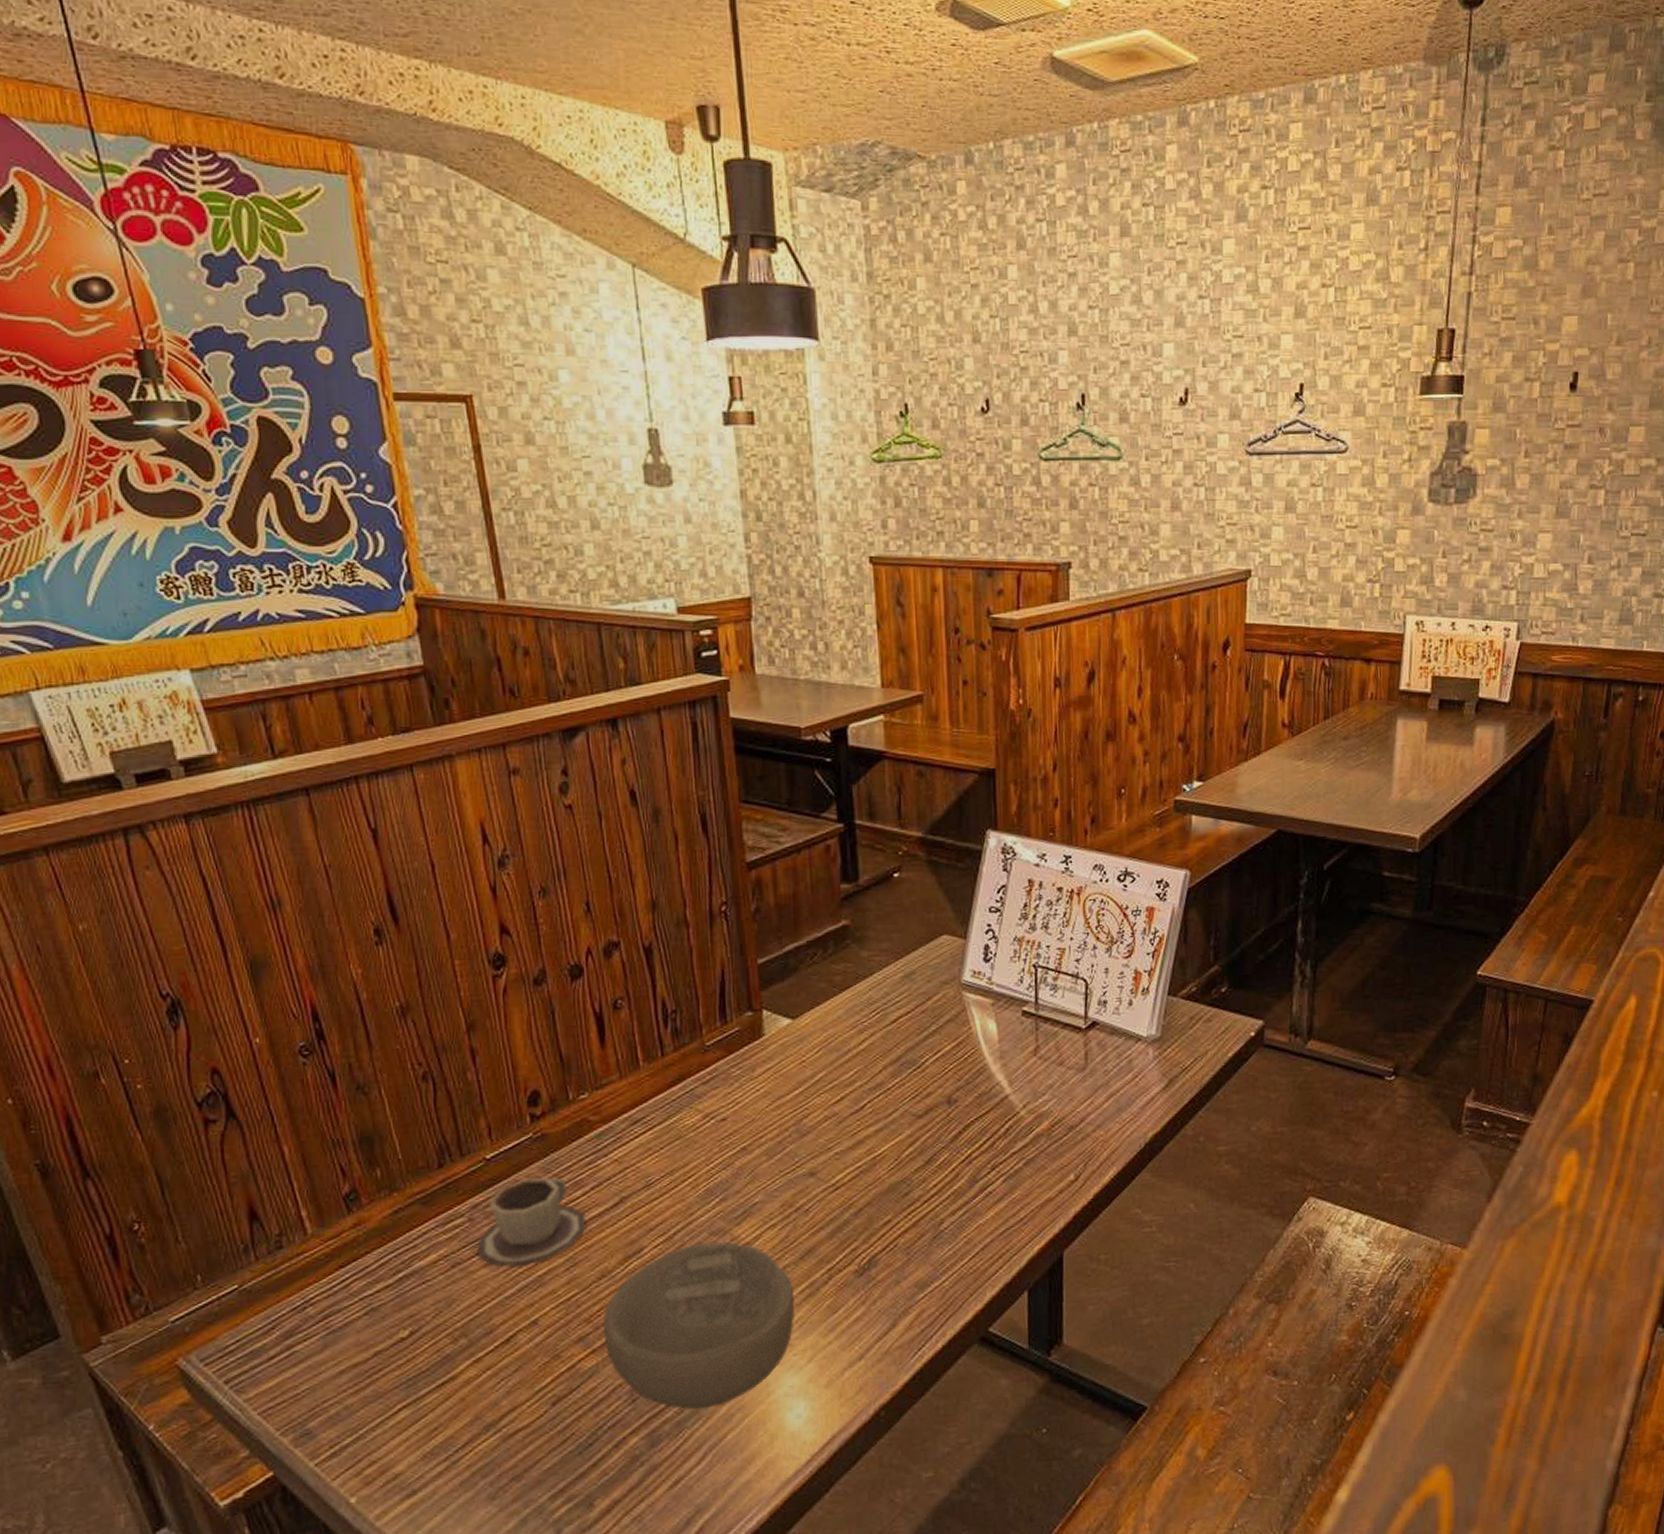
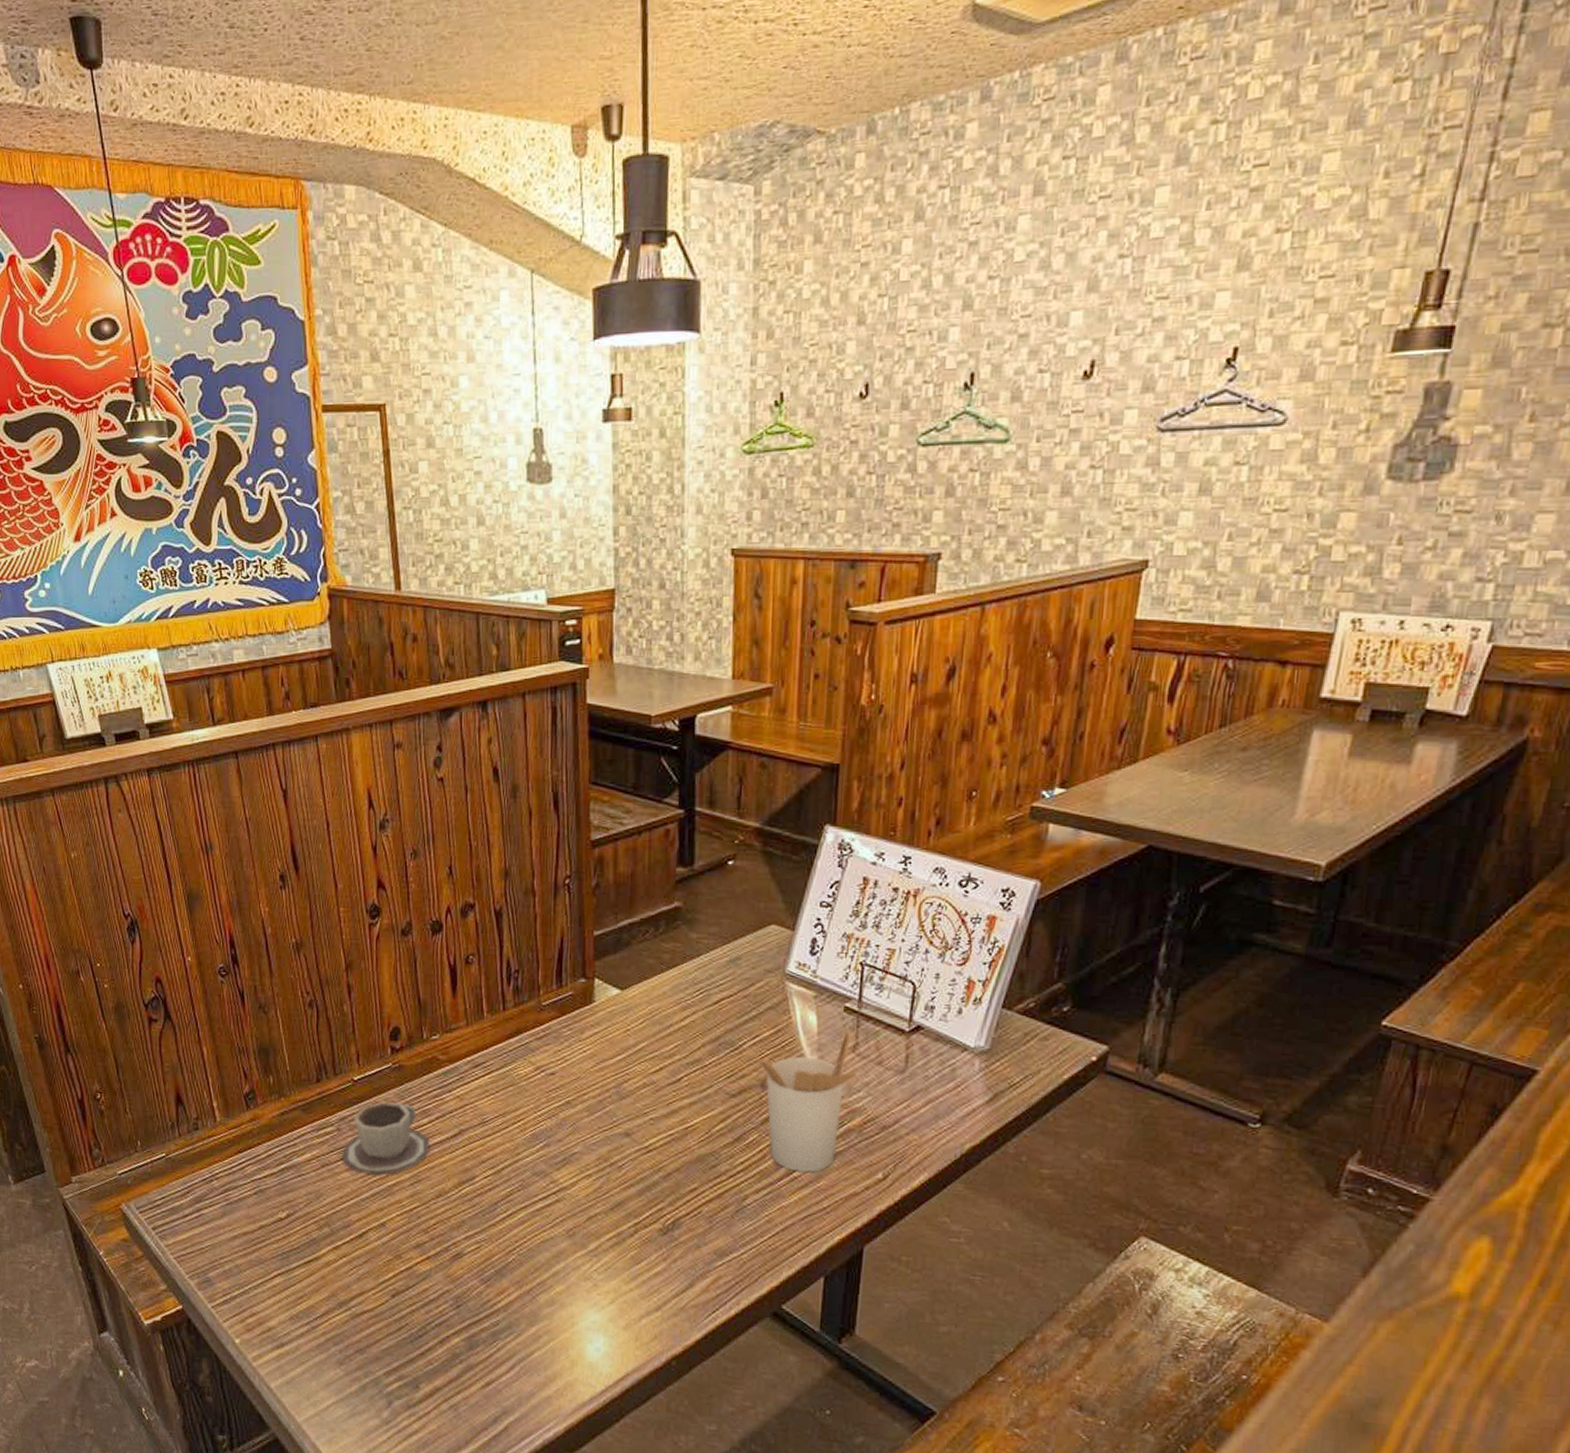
bowl: present [603,1241,795,1410] -> none [437,1180,603,1326]
utensil holder: none [939,1034,1040,1187] -> present [755,1031,856,1173]

